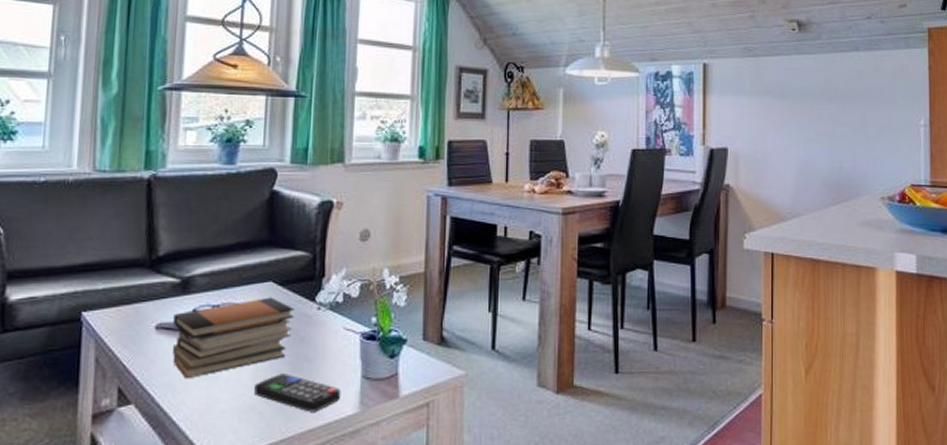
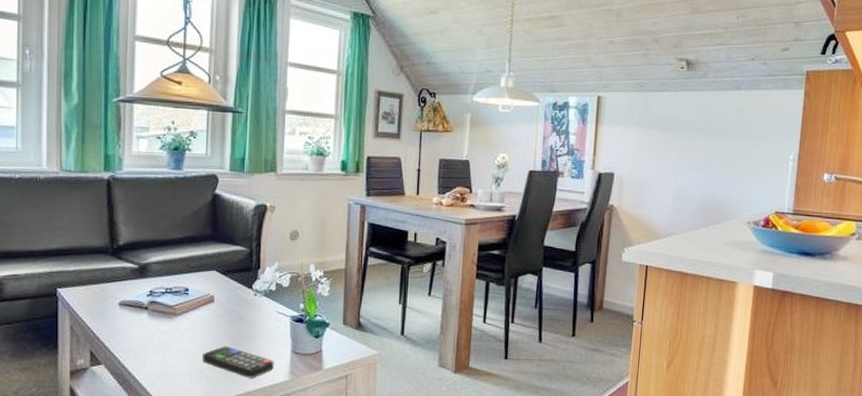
book stack: present [171,297,295,379] -> none [133,283,235,347]

